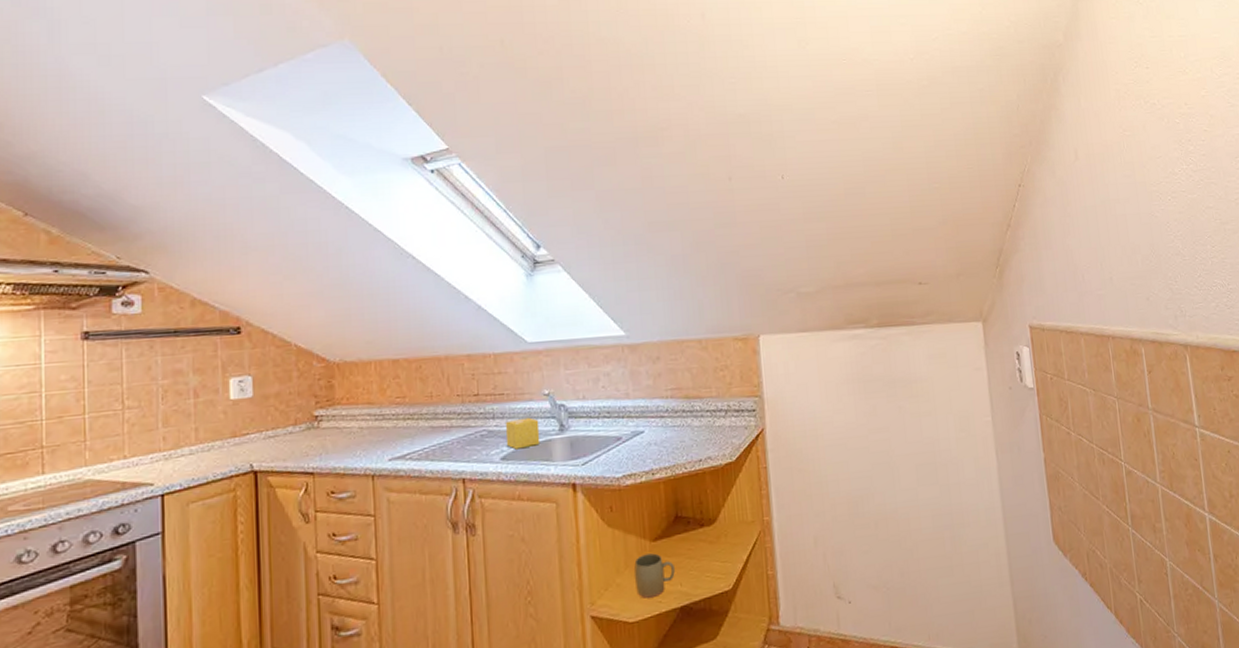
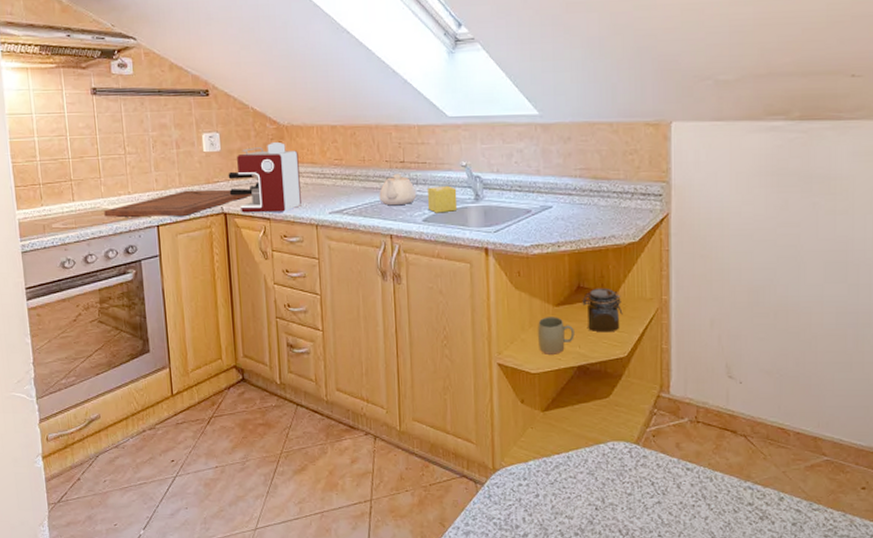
cutting board: none [87,442,291,491] -> present [104,189,252,217]
coffee maker: none [261,382,354,469] -> present [228,142,301,213]
teapot: none [449,408,494,445] -> present [379,174,417,206]
jar: none [681,514,725,565] -> present [582,288,623,331]

